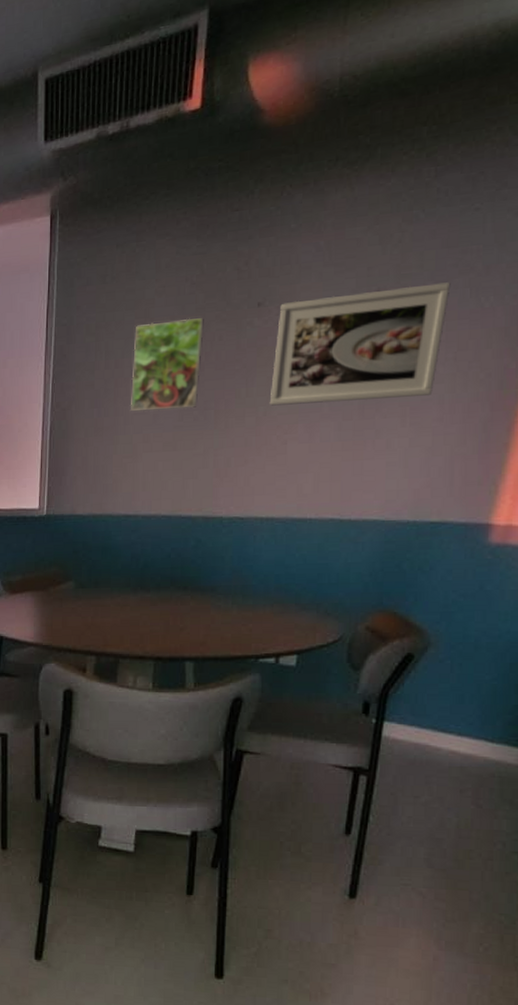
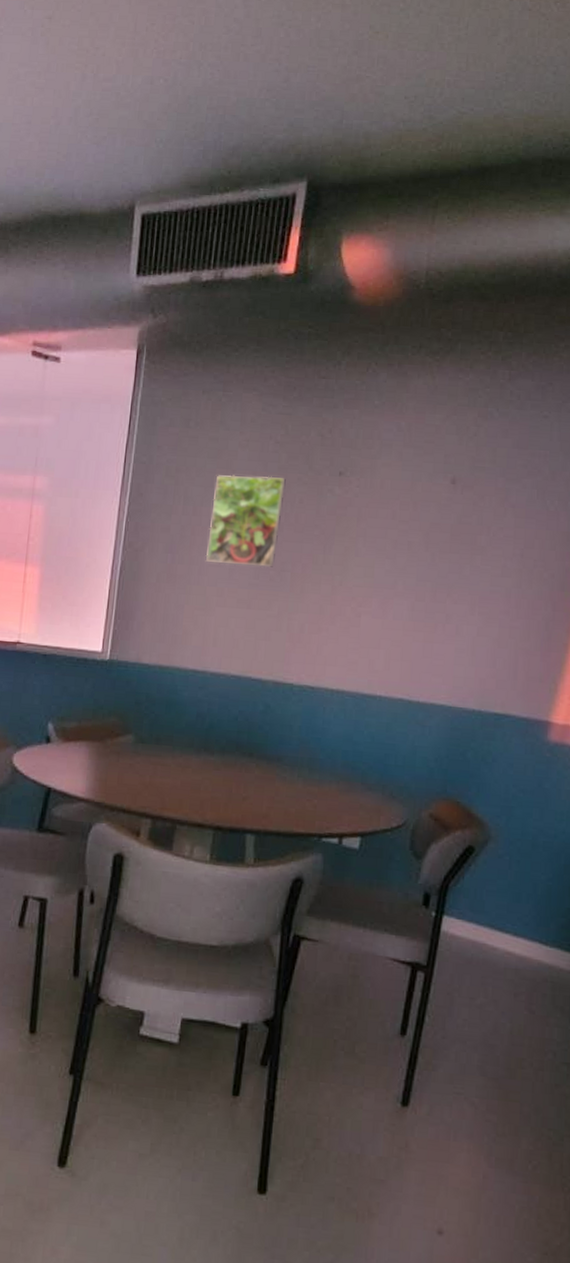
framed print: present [269,282,451,406] -> none [345,476,520,587]

